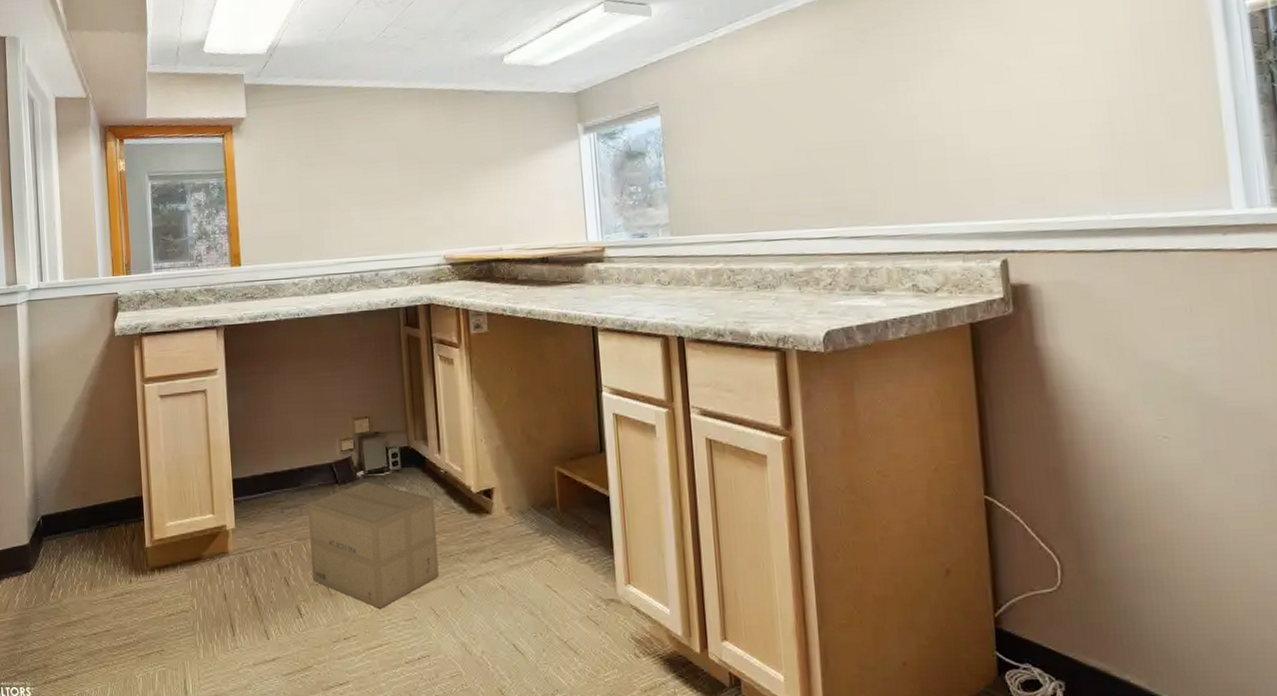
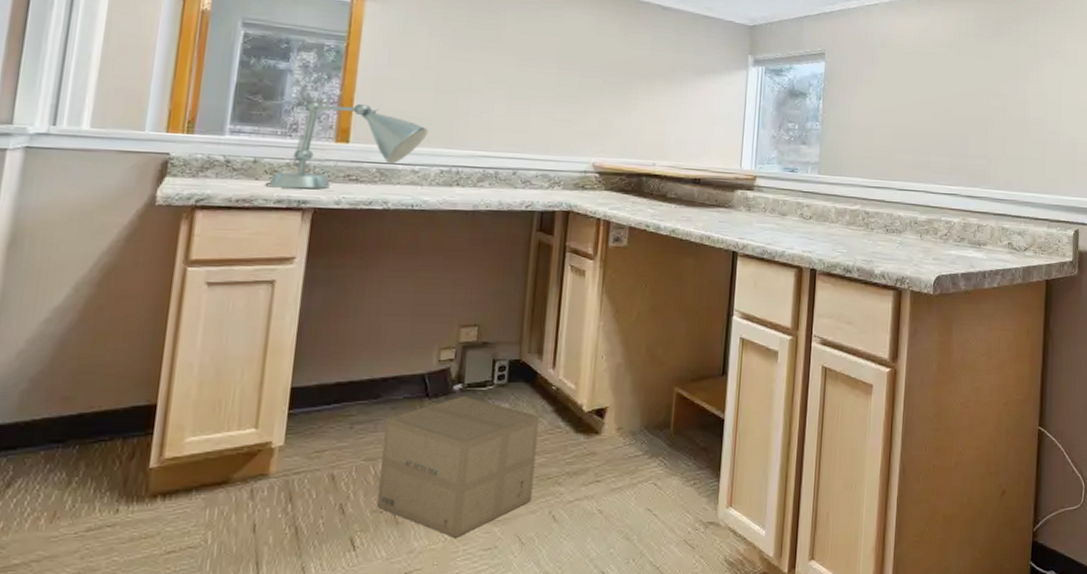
desk lamp: none [186,229,300,312] -> present [265,99,428,190]

